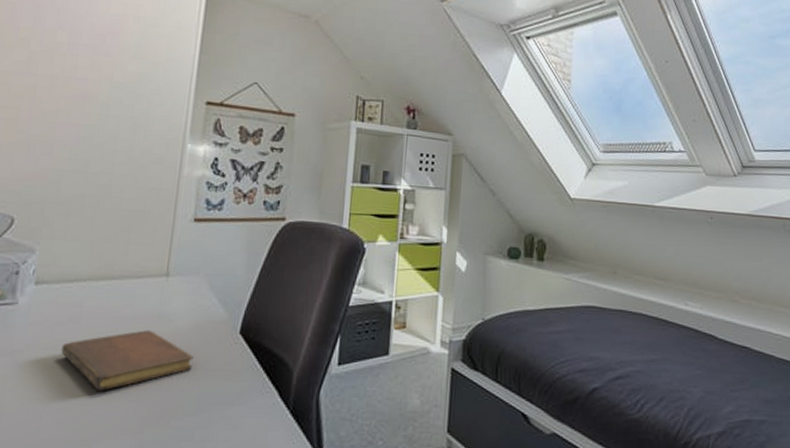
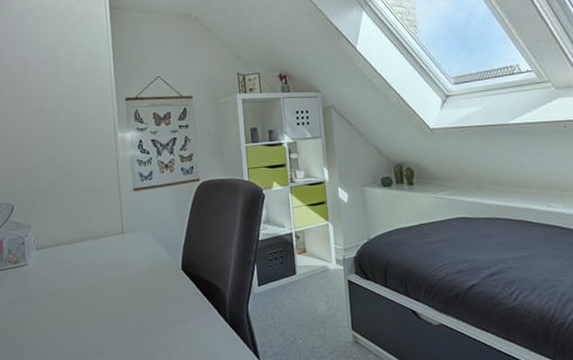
notebook: present [61,330,194,391] -> none [62,274,153,320]

